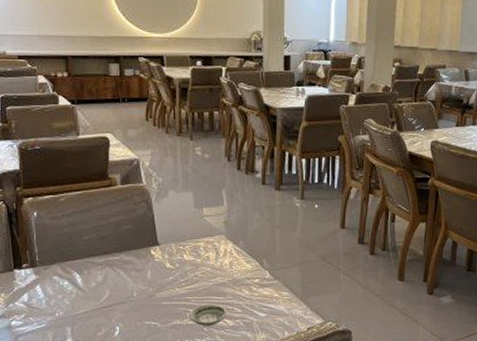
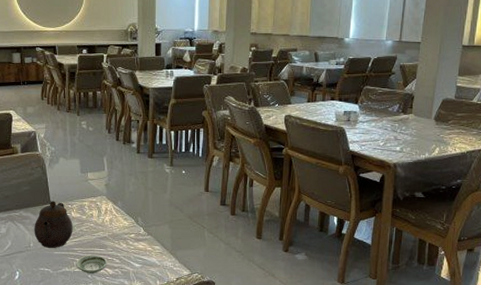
teapot: none [138,242,185,297] -> present [34,201,73,248]

